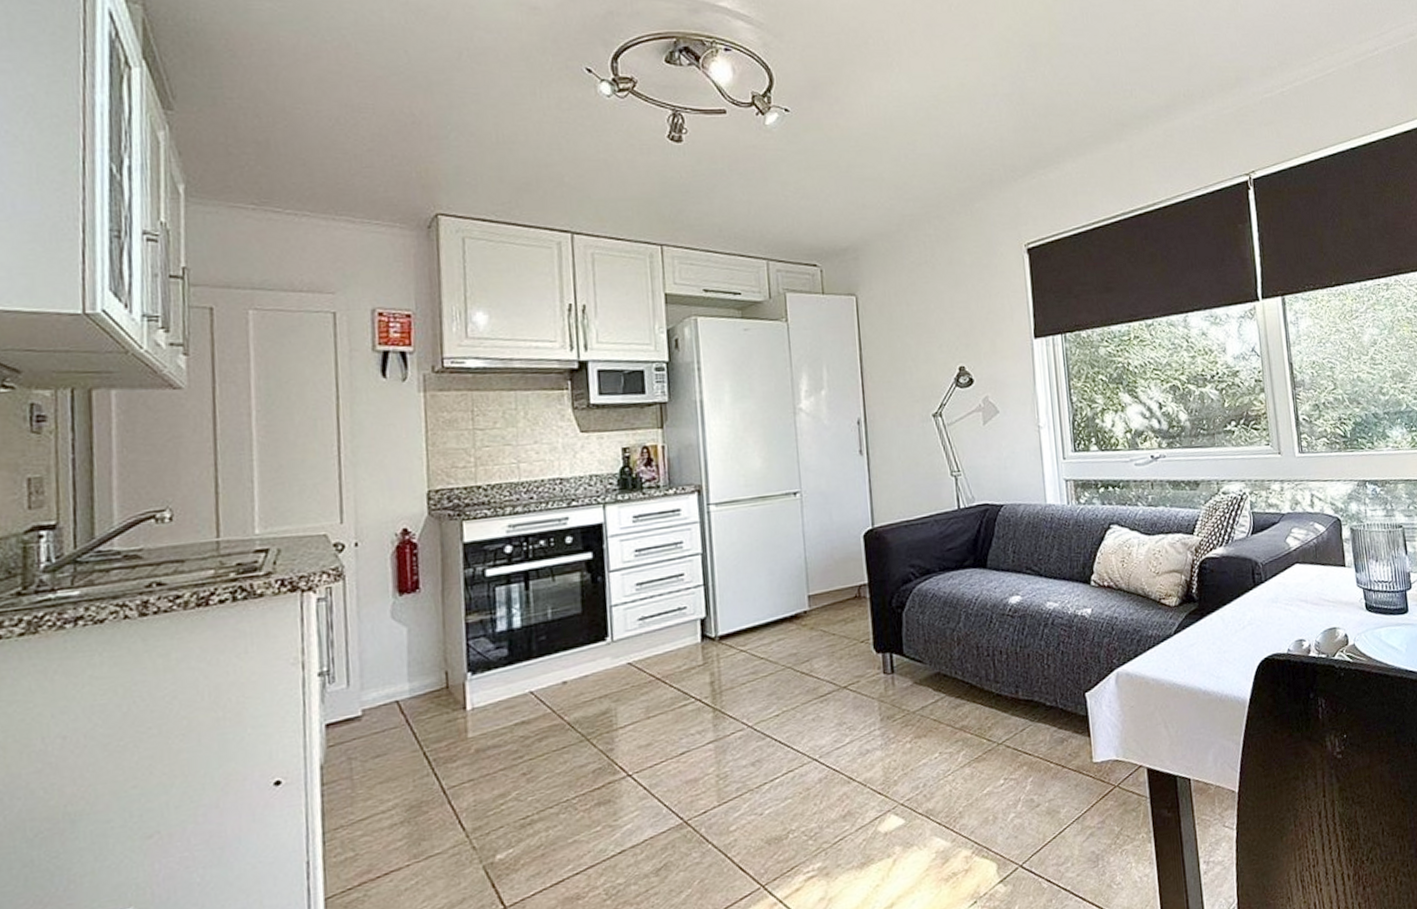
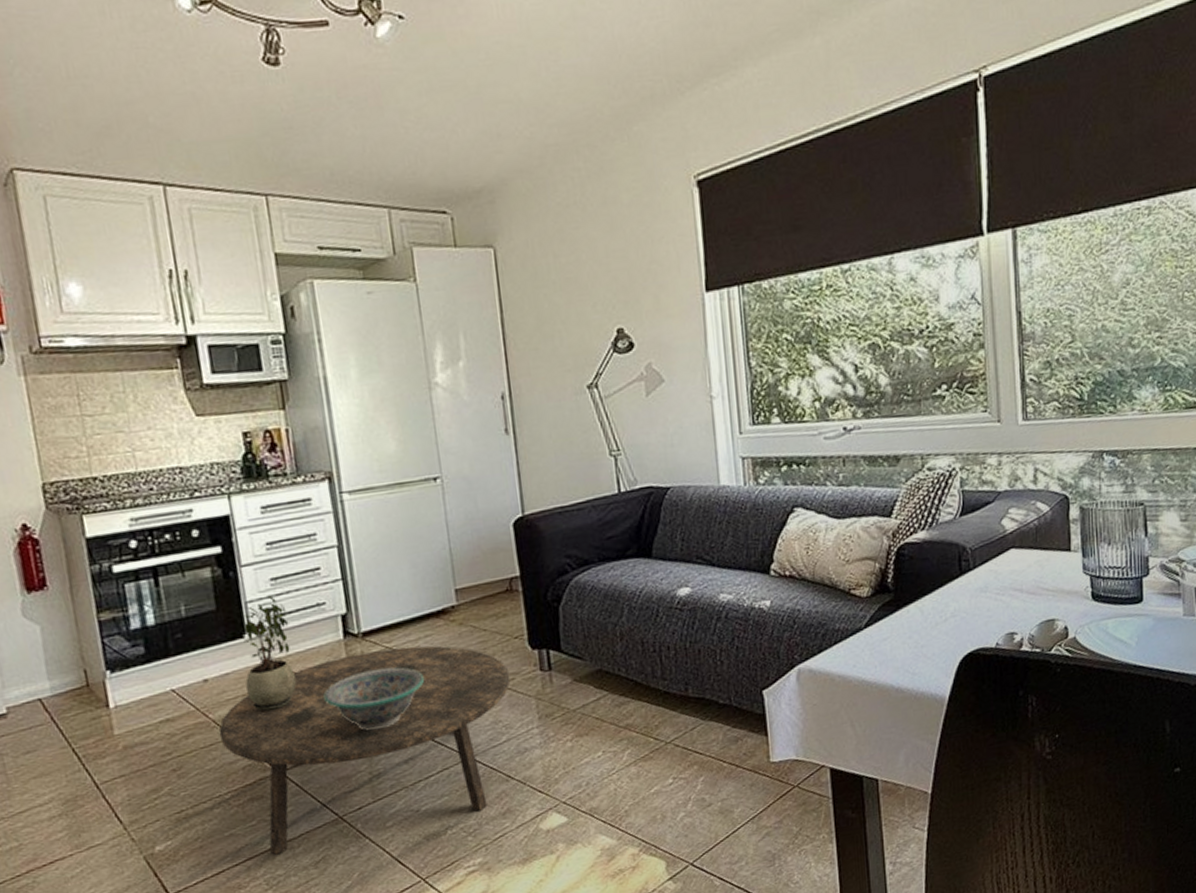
coffee table: none [572,649,856,863] -> present [218,645,511,856]
potted plant: none [603,599,652,714] -> present [244,595,297,712]
decorative bowl: none [678,670,774,733] -> present [323,667,424,731]

